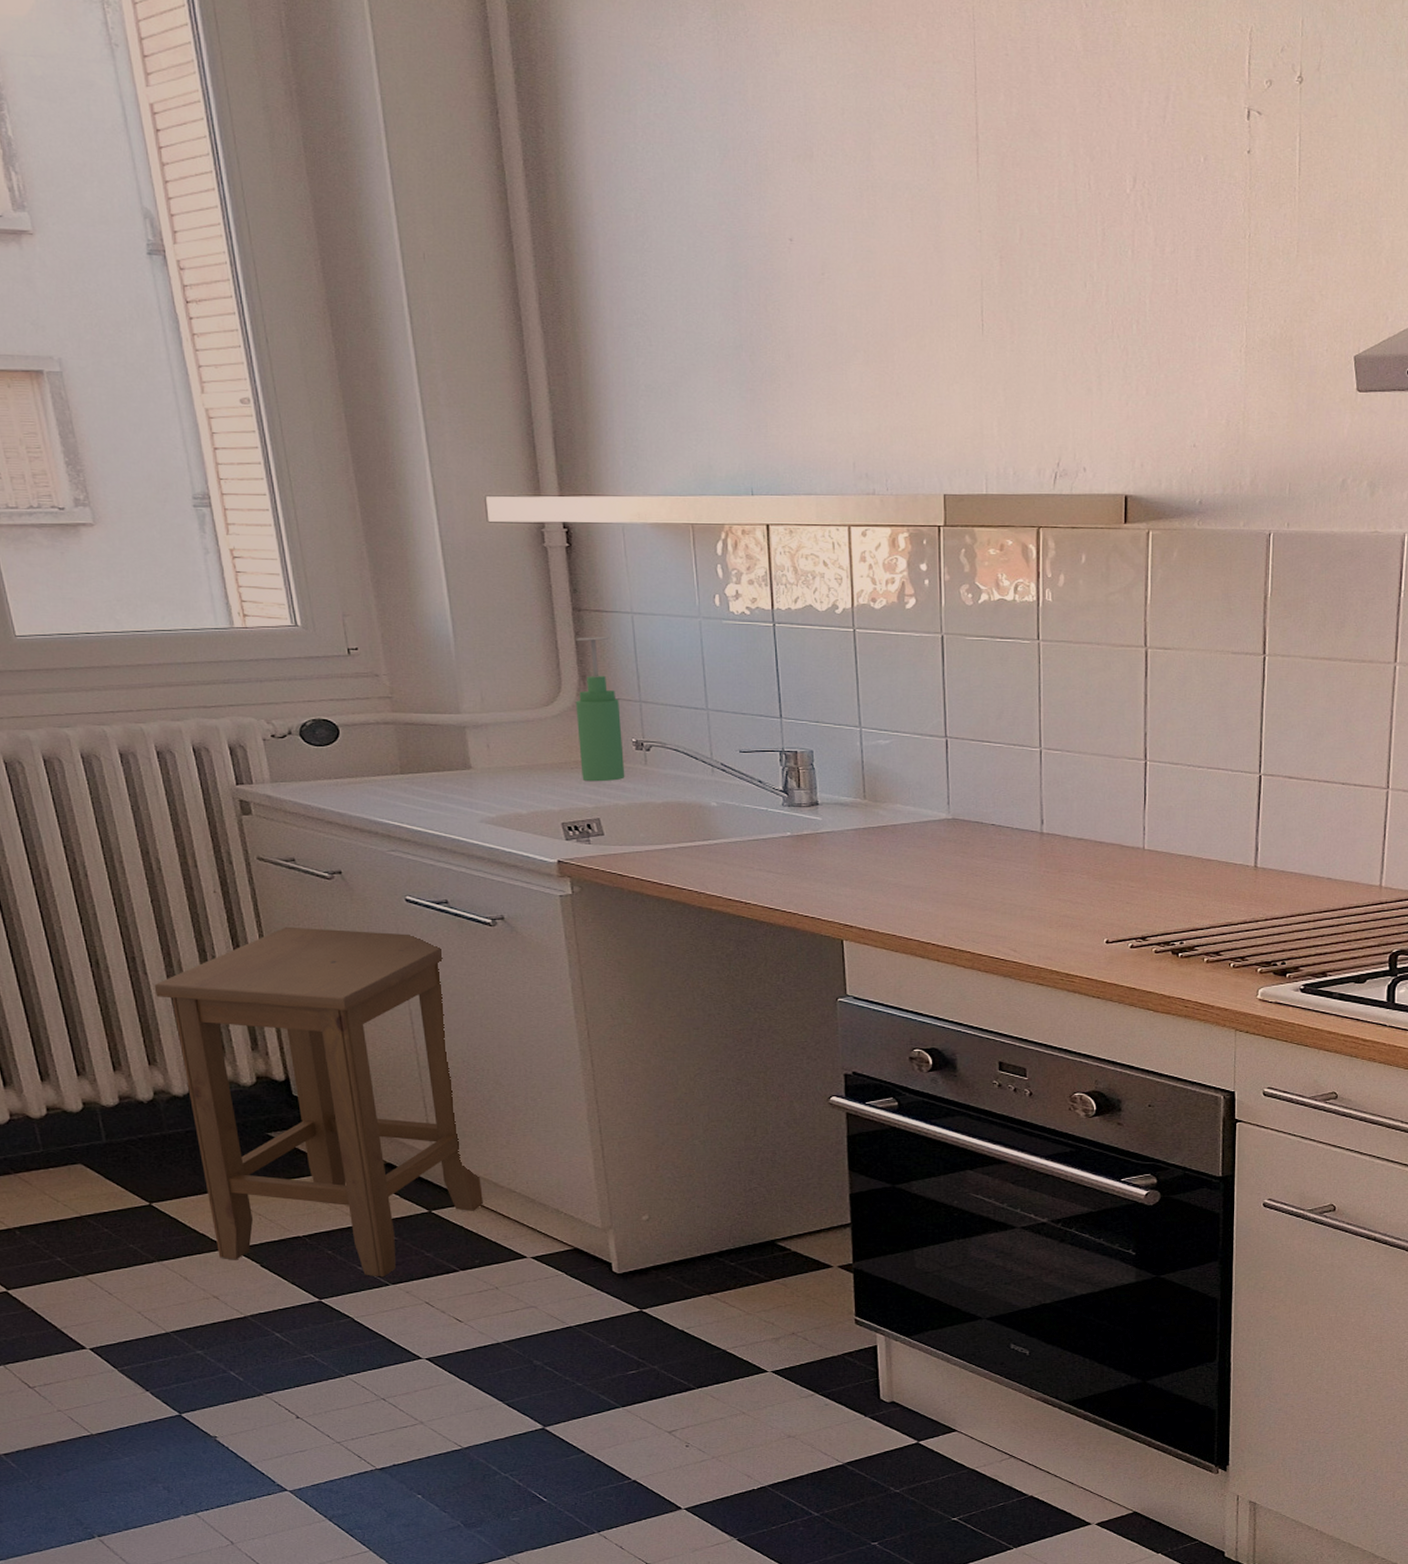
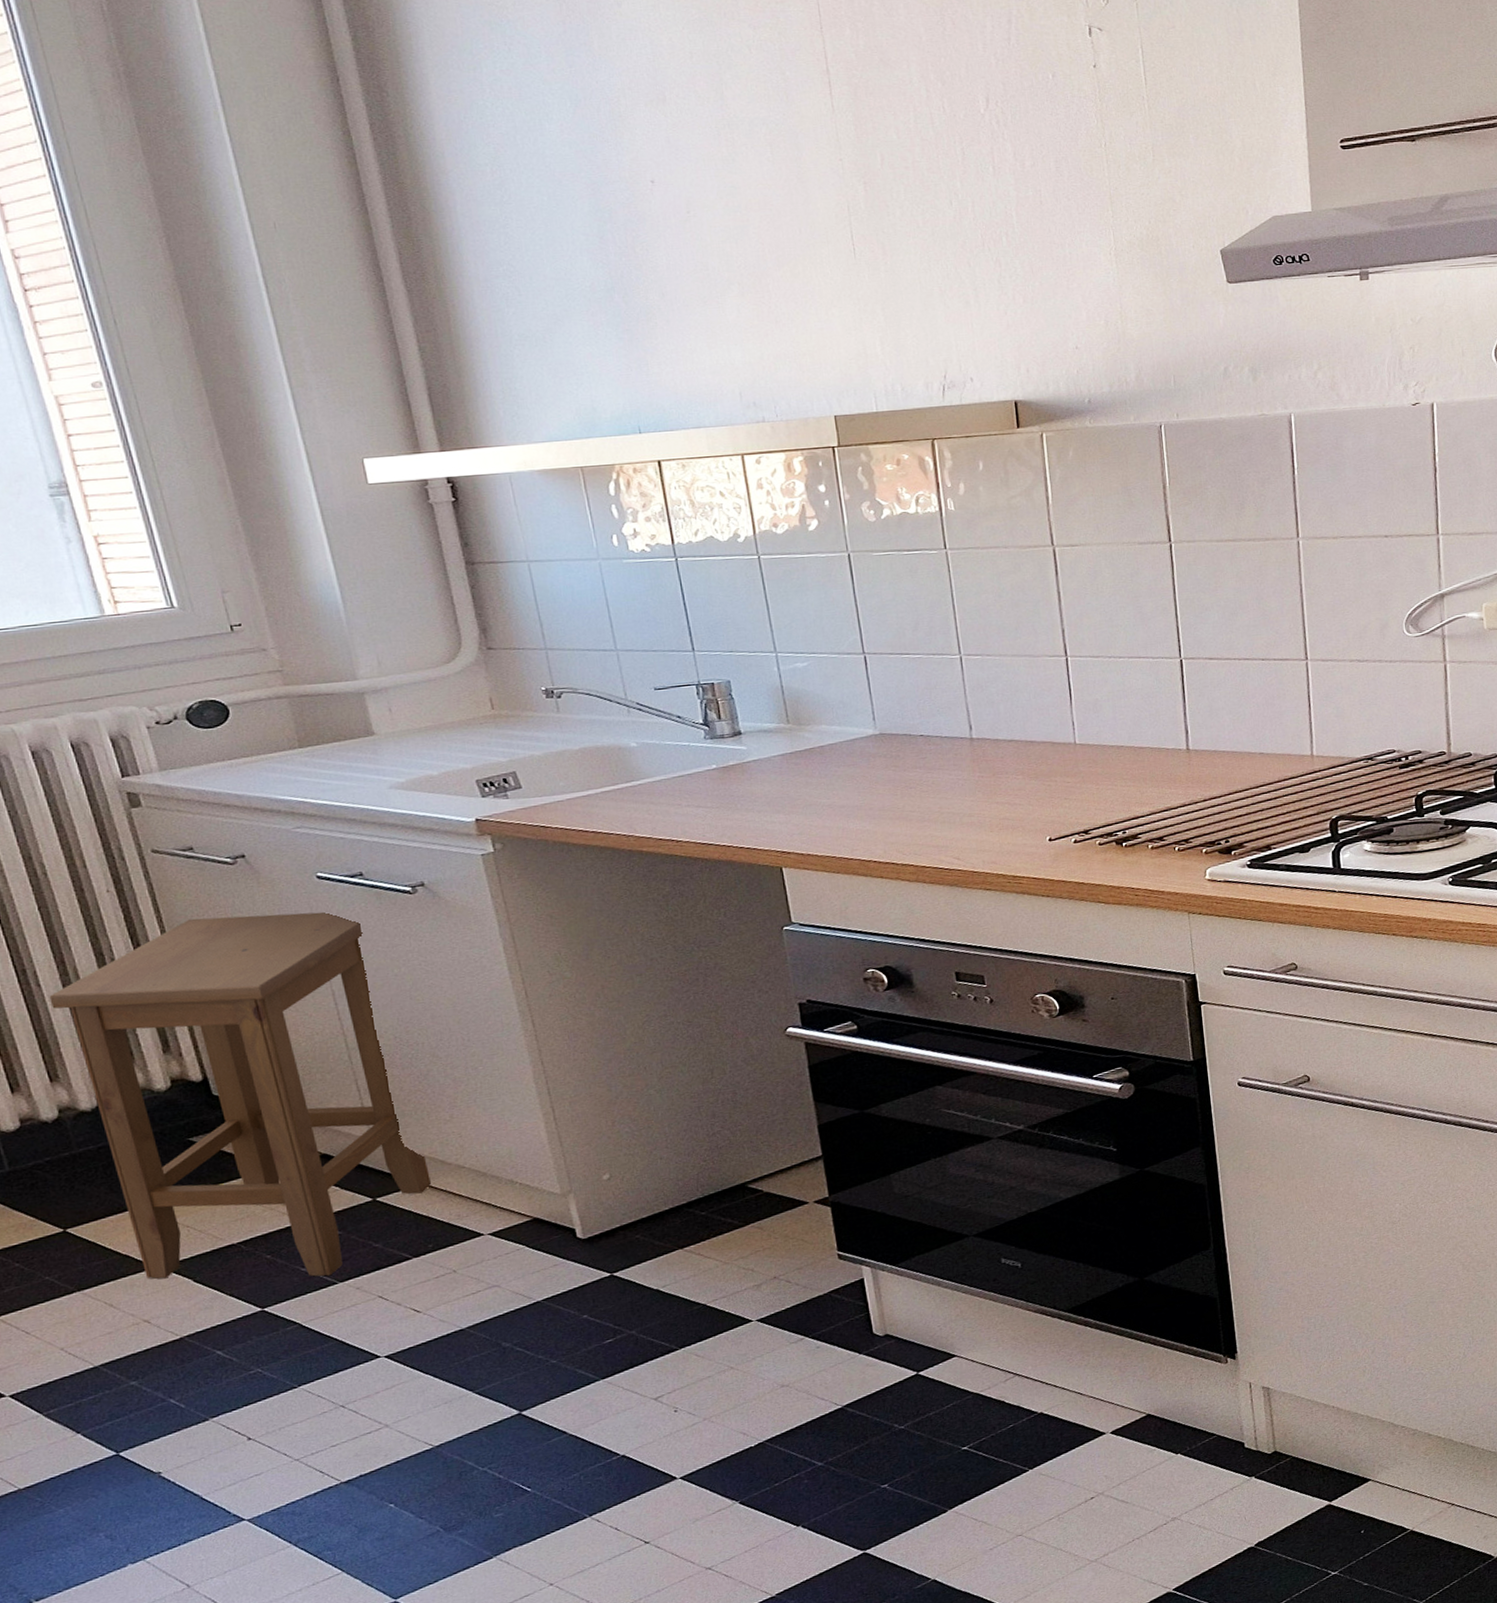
soap dispenser: present [576,637,625,782] -> none [472,588,538,736]

